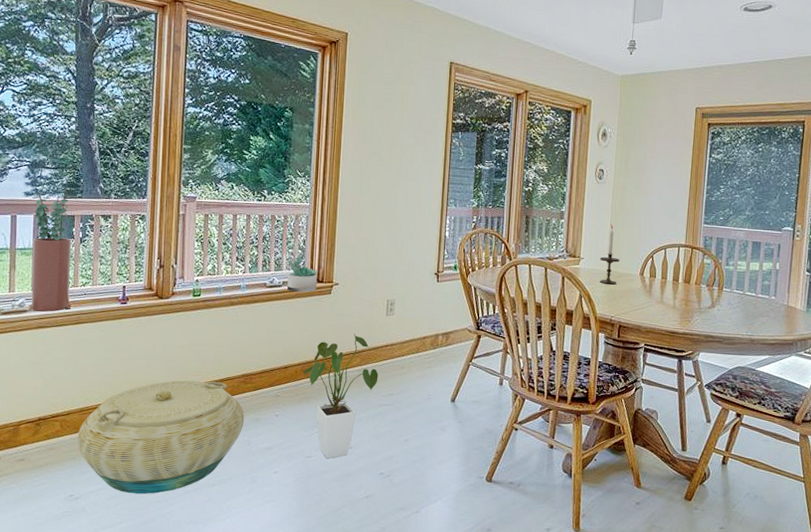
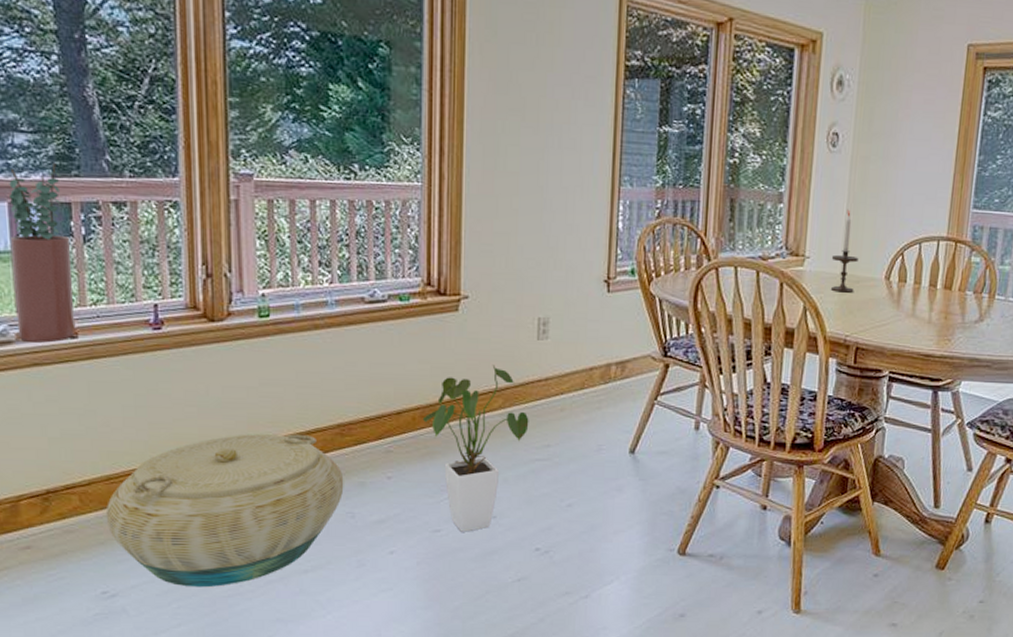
succulent plant: present [287,254,318,293] -> none [395,256,439,310]

